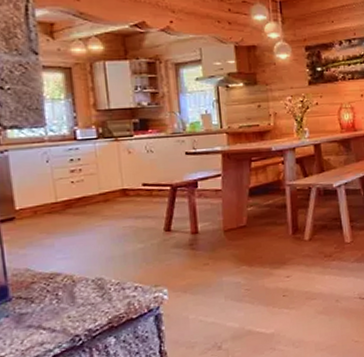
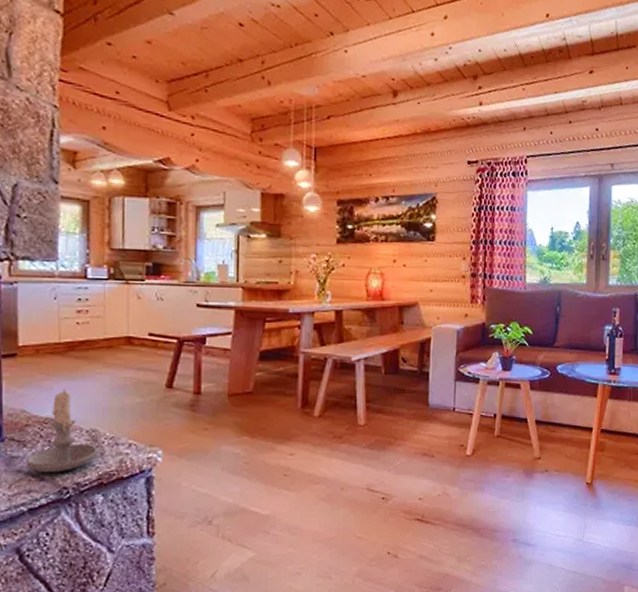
candle: none [36,245,106,325] -> present [27,389,98,473]

